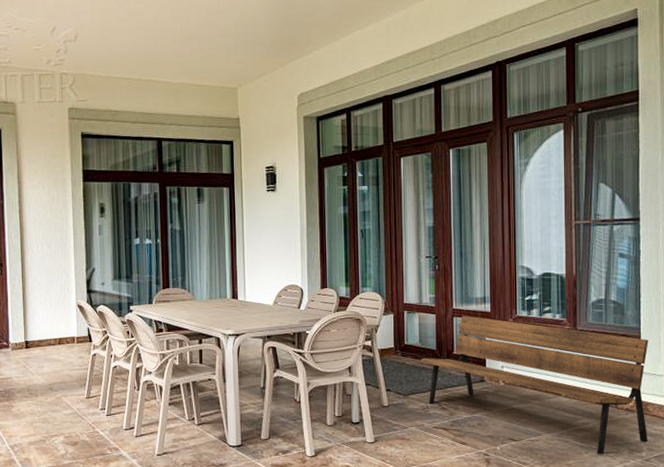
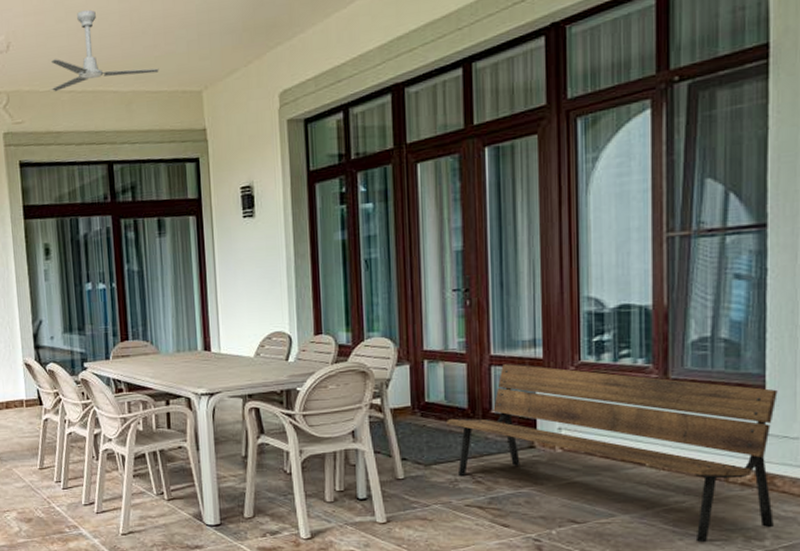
ceiling fan: none [111,14,203,78] -> present [50,9,159,92]

